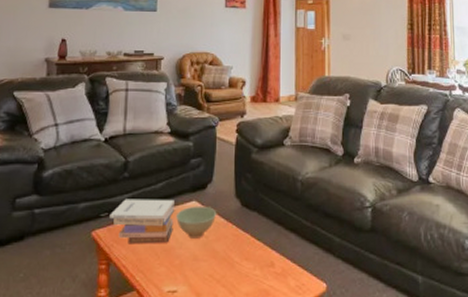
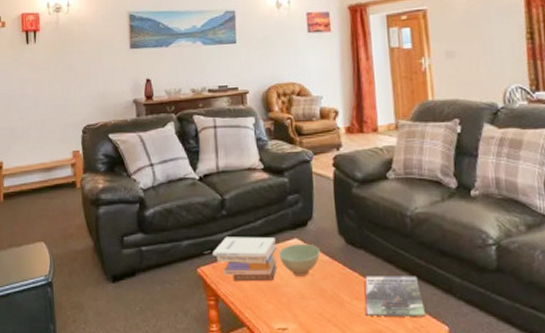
magazine: none [254,236,308,276] -> present [364,275,427,317]

